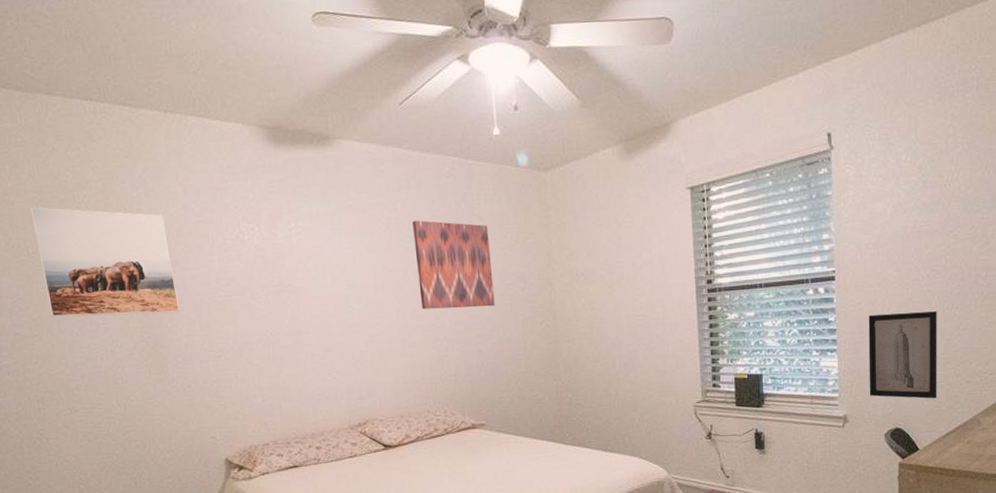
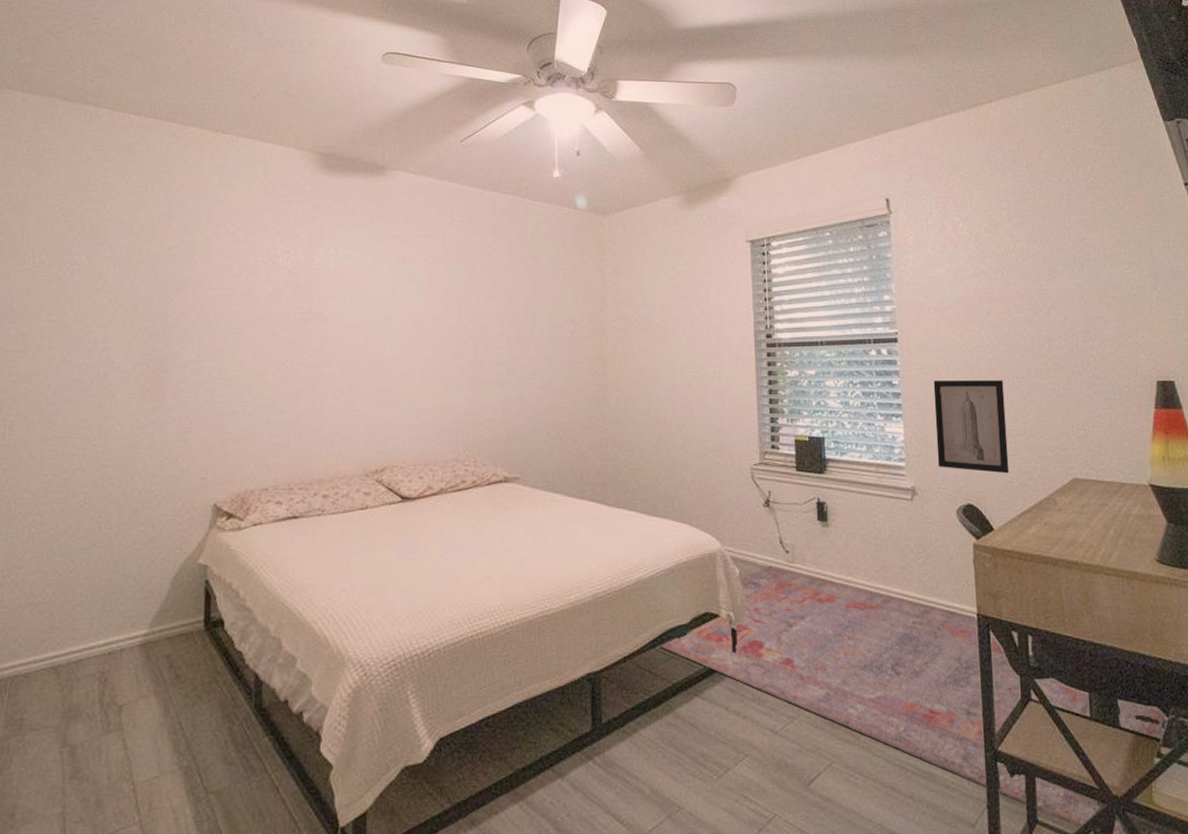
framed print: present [30,207,180,317] -> none [44,215,195,335]
wall art: present [412,220,495,310] -> none [460,255,541,349]

